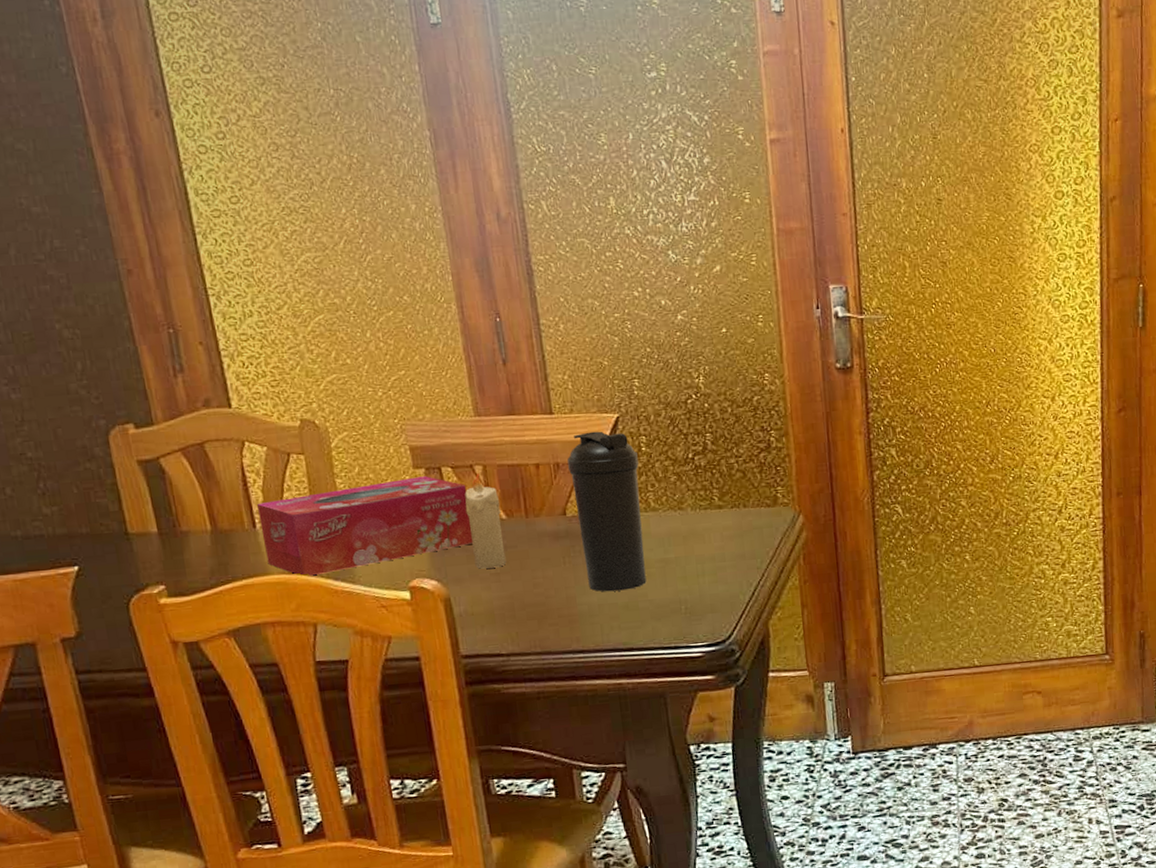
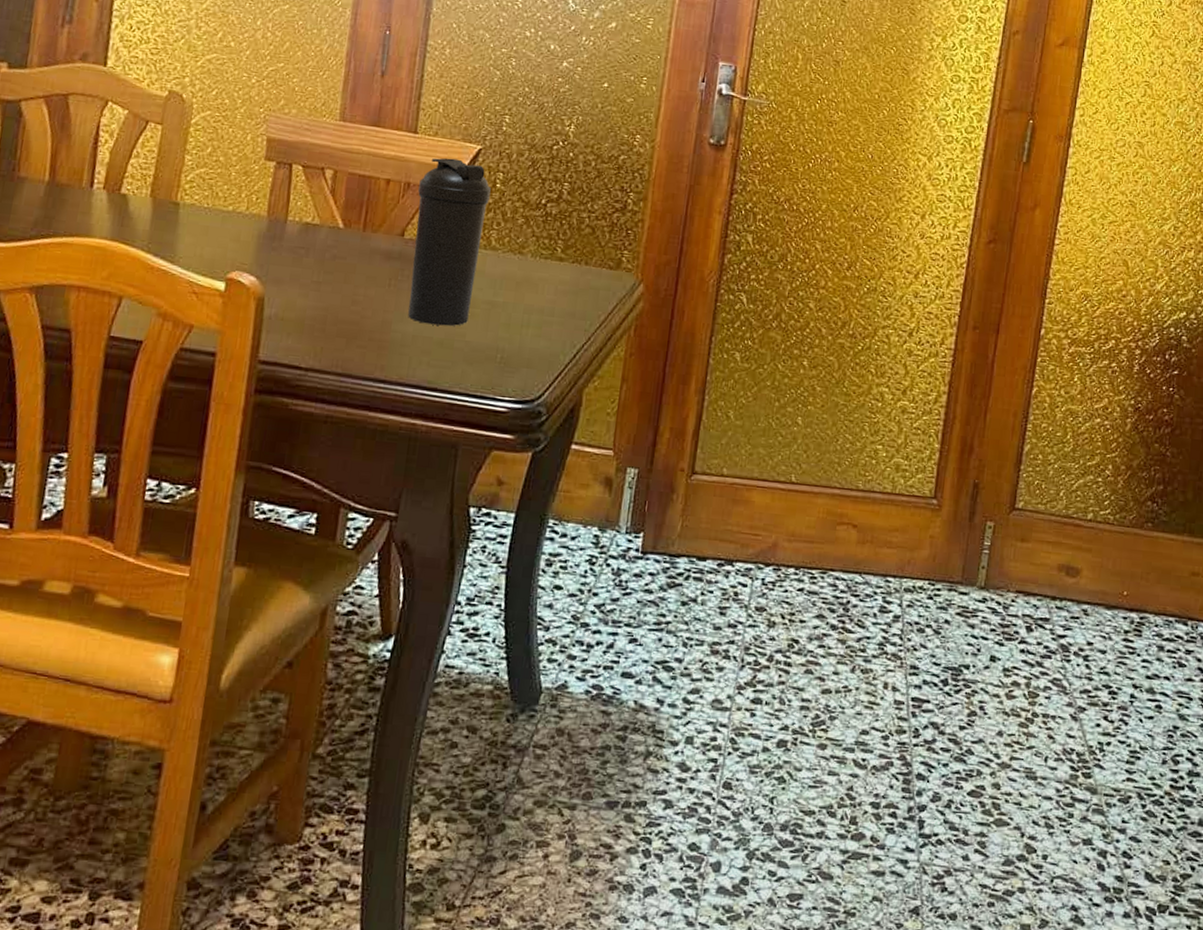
tissue box: present [256,476,474,577] -> none [93,164,312,248]
candle: present [464,473,507,569] -> none [299,177,342,276]

